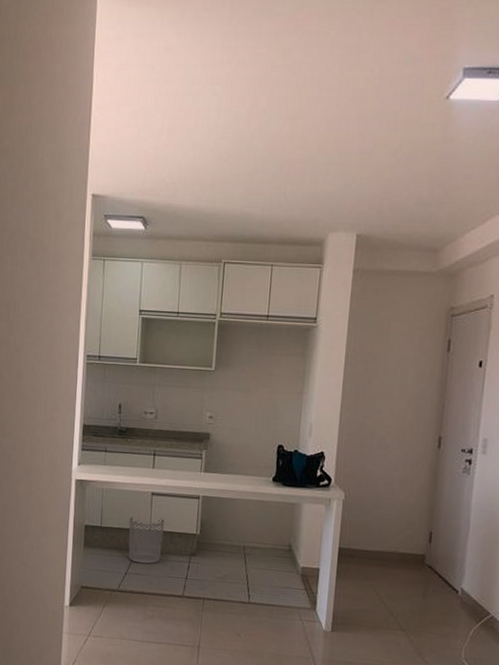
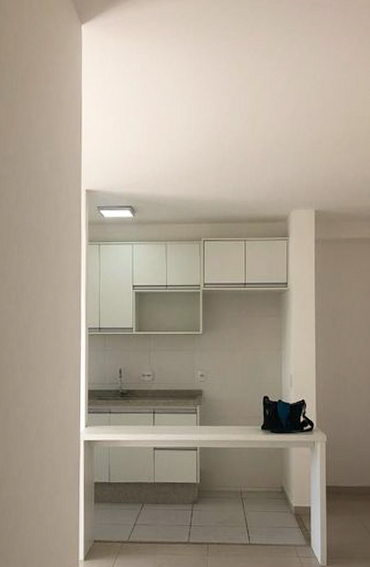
waste bin: present [128,516,165,564] -> none [134,470,167,515]

